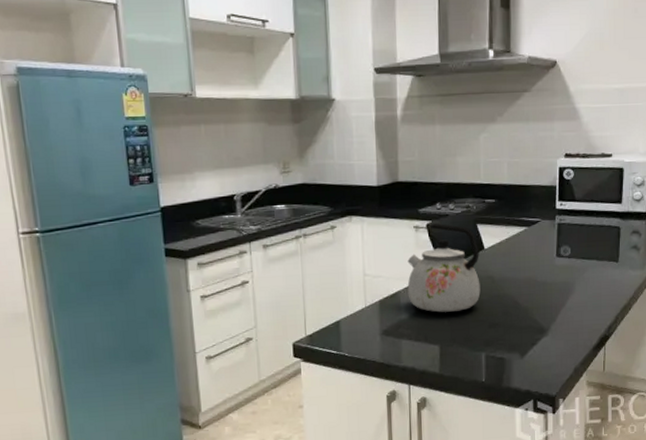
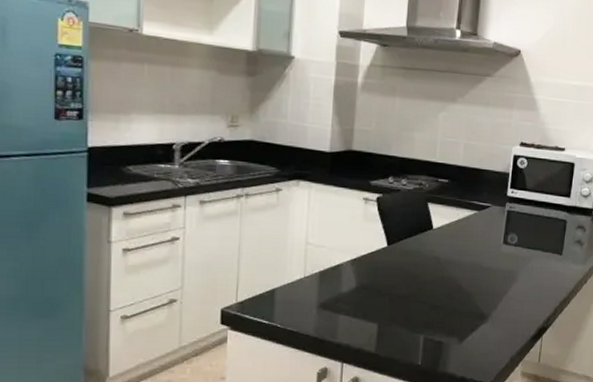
kettle: present [407,223,481,313] -> none [350,198,428,290]

